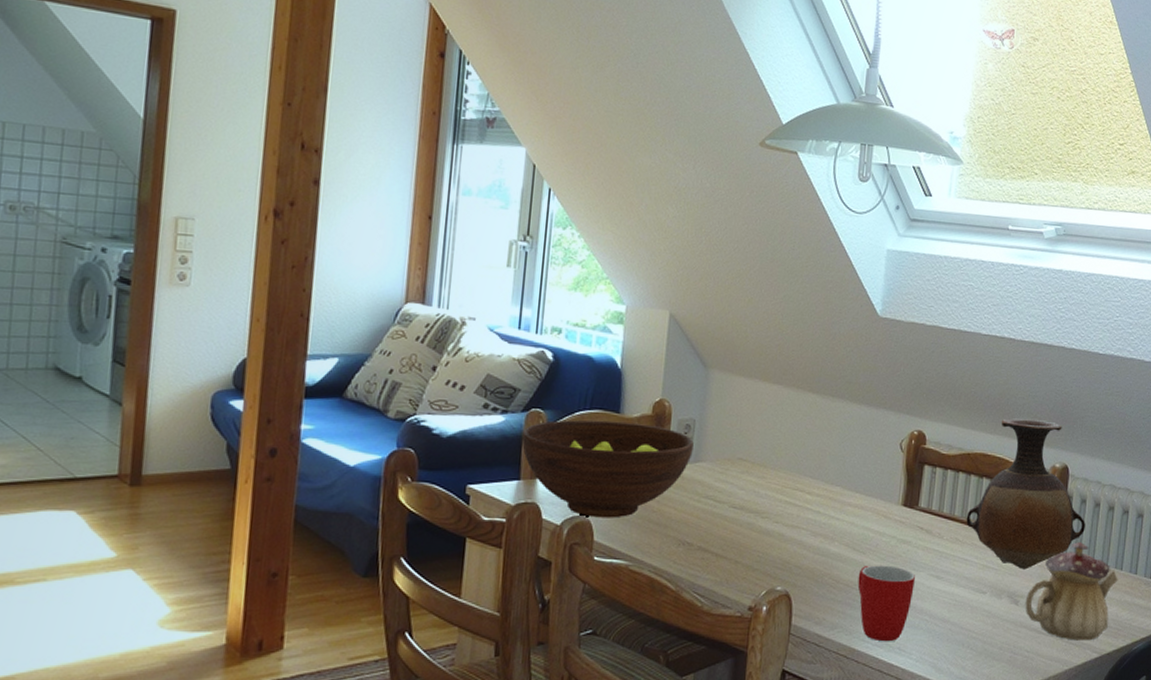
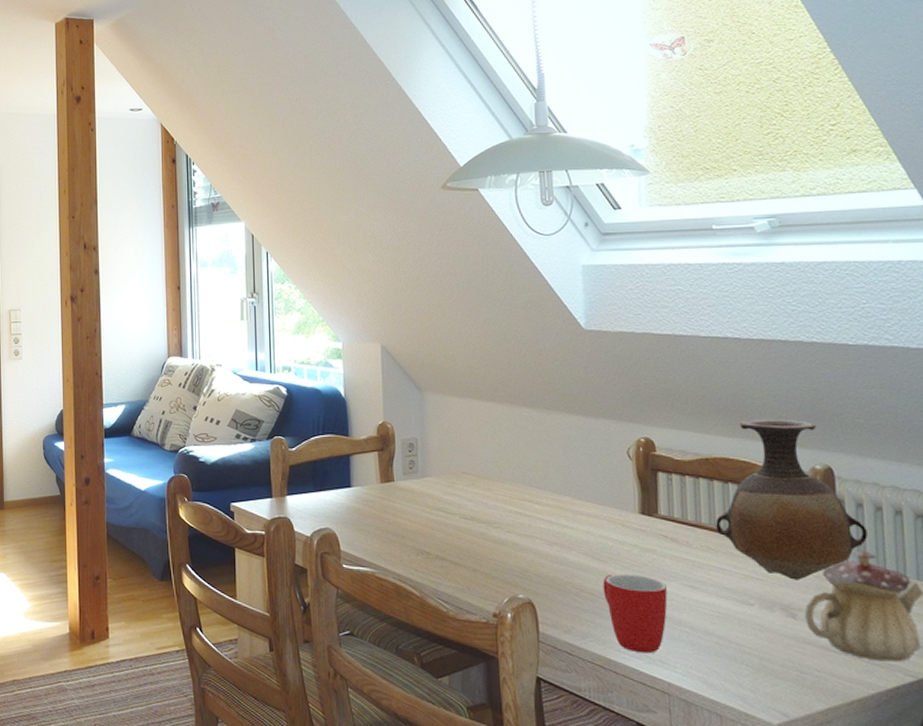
fruit bowl: present [521,419,694,518] -> none [269,443,419,530]

